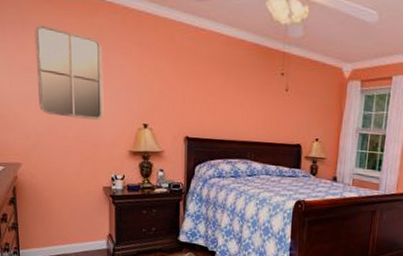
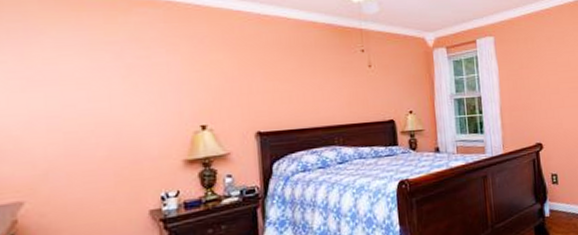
home mirror: present [34,25,104,120] -> none [44,30,146,133]

